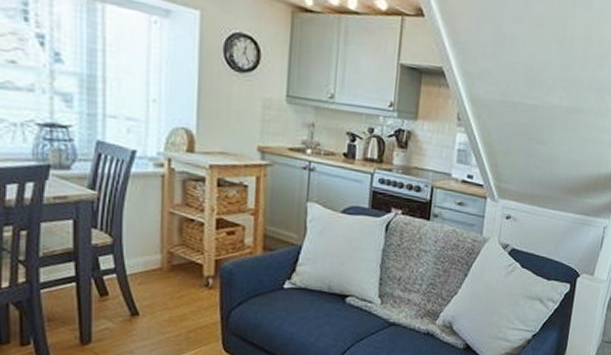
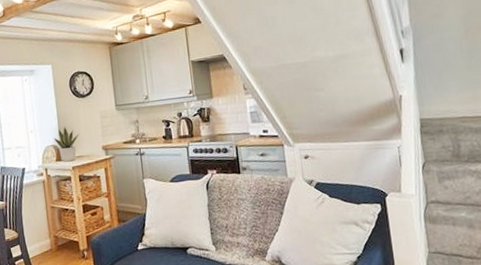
potted plant: none [187,106,227,158] -> present [53,126,79,162]

